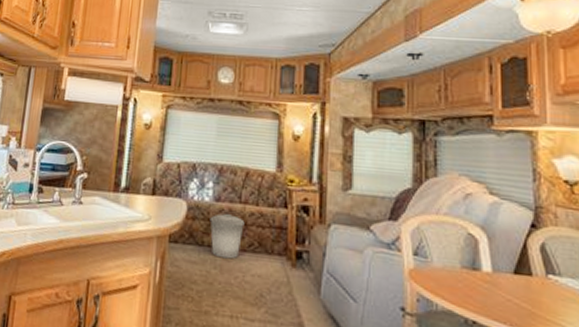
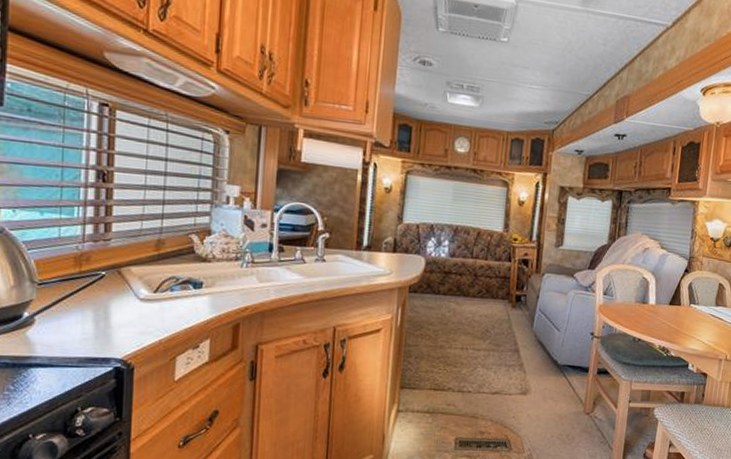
trash can: present [209,213,245,259] -> none [445,266,475,304]

